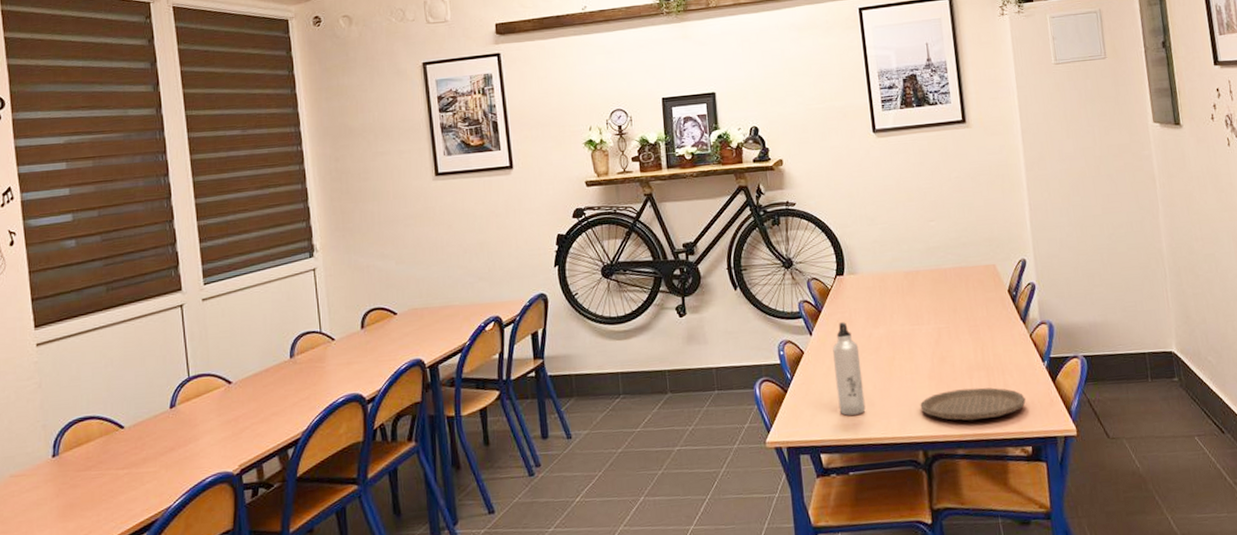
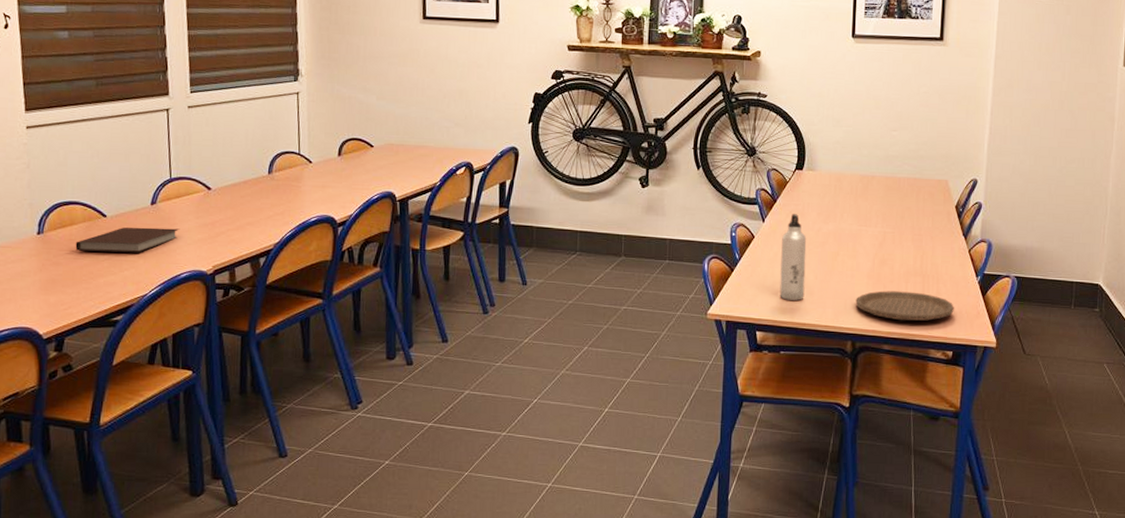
notebook: none [93,430,202,469] -> present [75,227,180,253]

